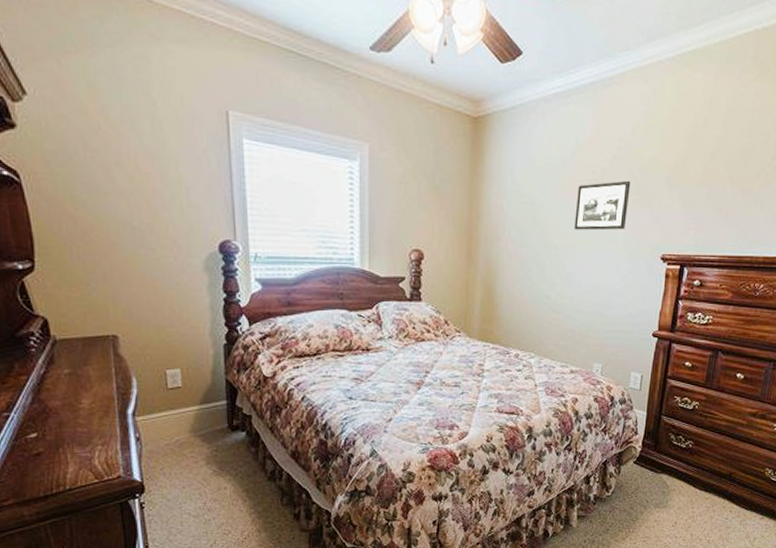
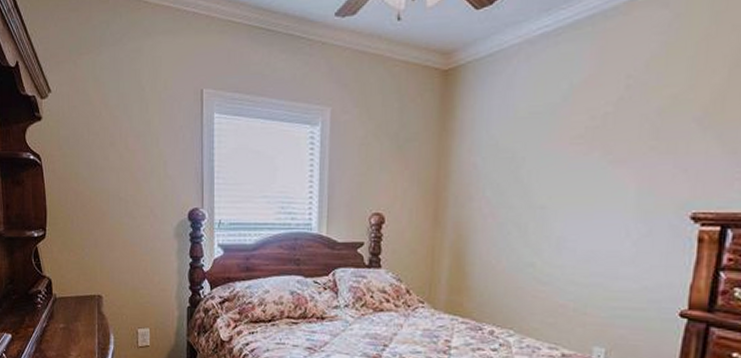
picture frame: present [574,180,631,231] -> none [566,124,645,186]

